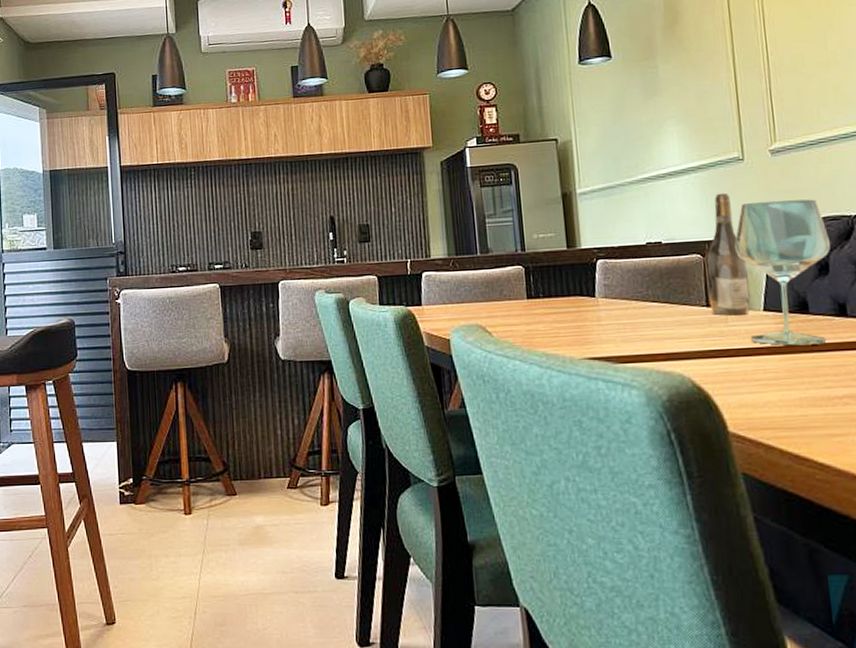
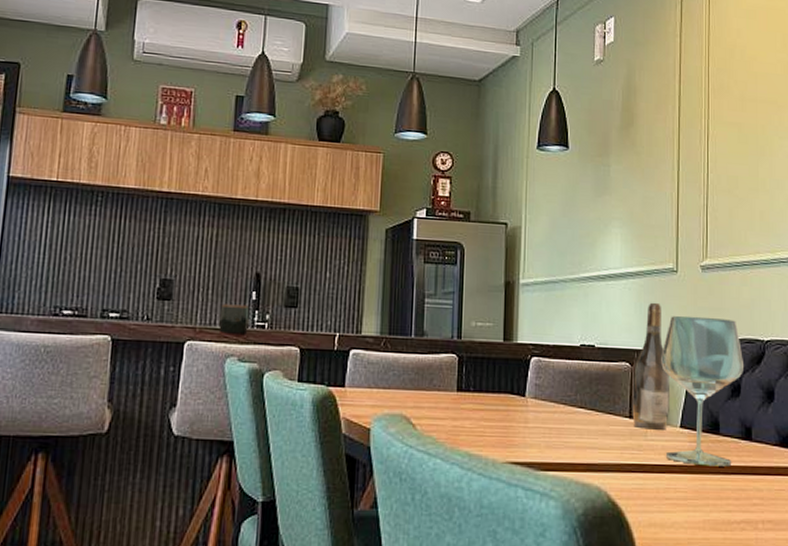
mug: none [304,245,330,273] -> present [218,304,250,336]

